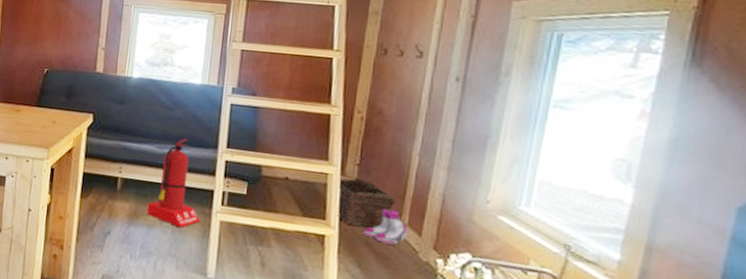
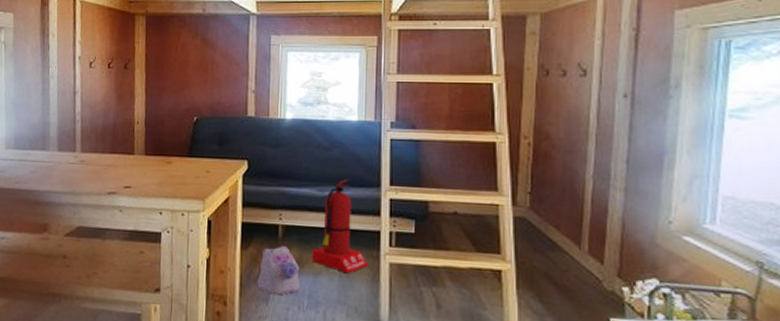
plush toy: none [94,197,135,244] -> present [258,246,301,296]
basket: present [337,177,395,228] -> none [511,206,572,259]
boots: present [363,209,409,245] -> none [541,238,590,275]

